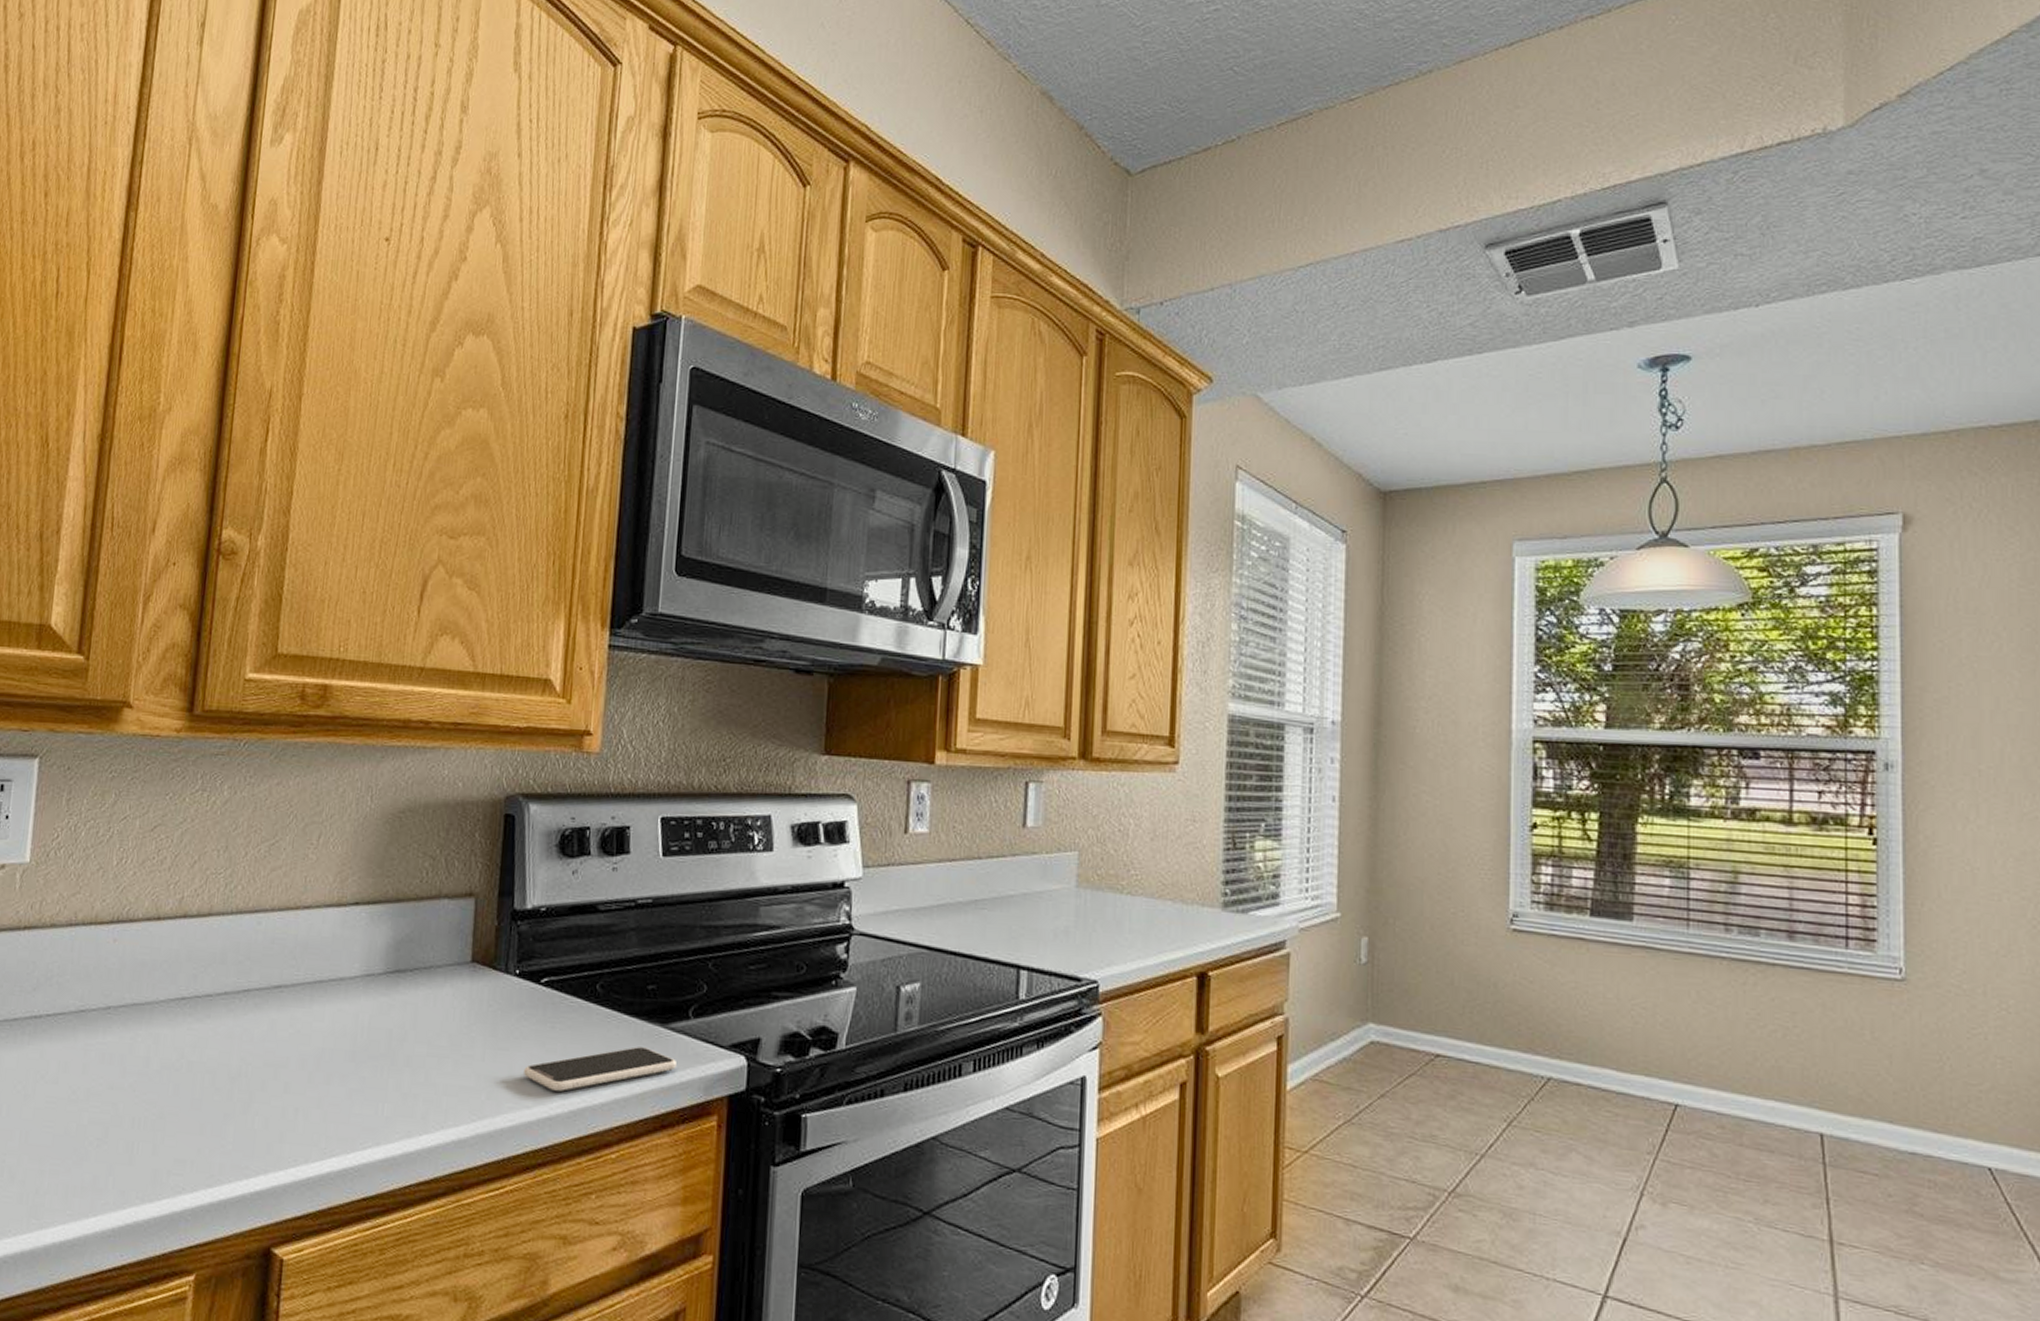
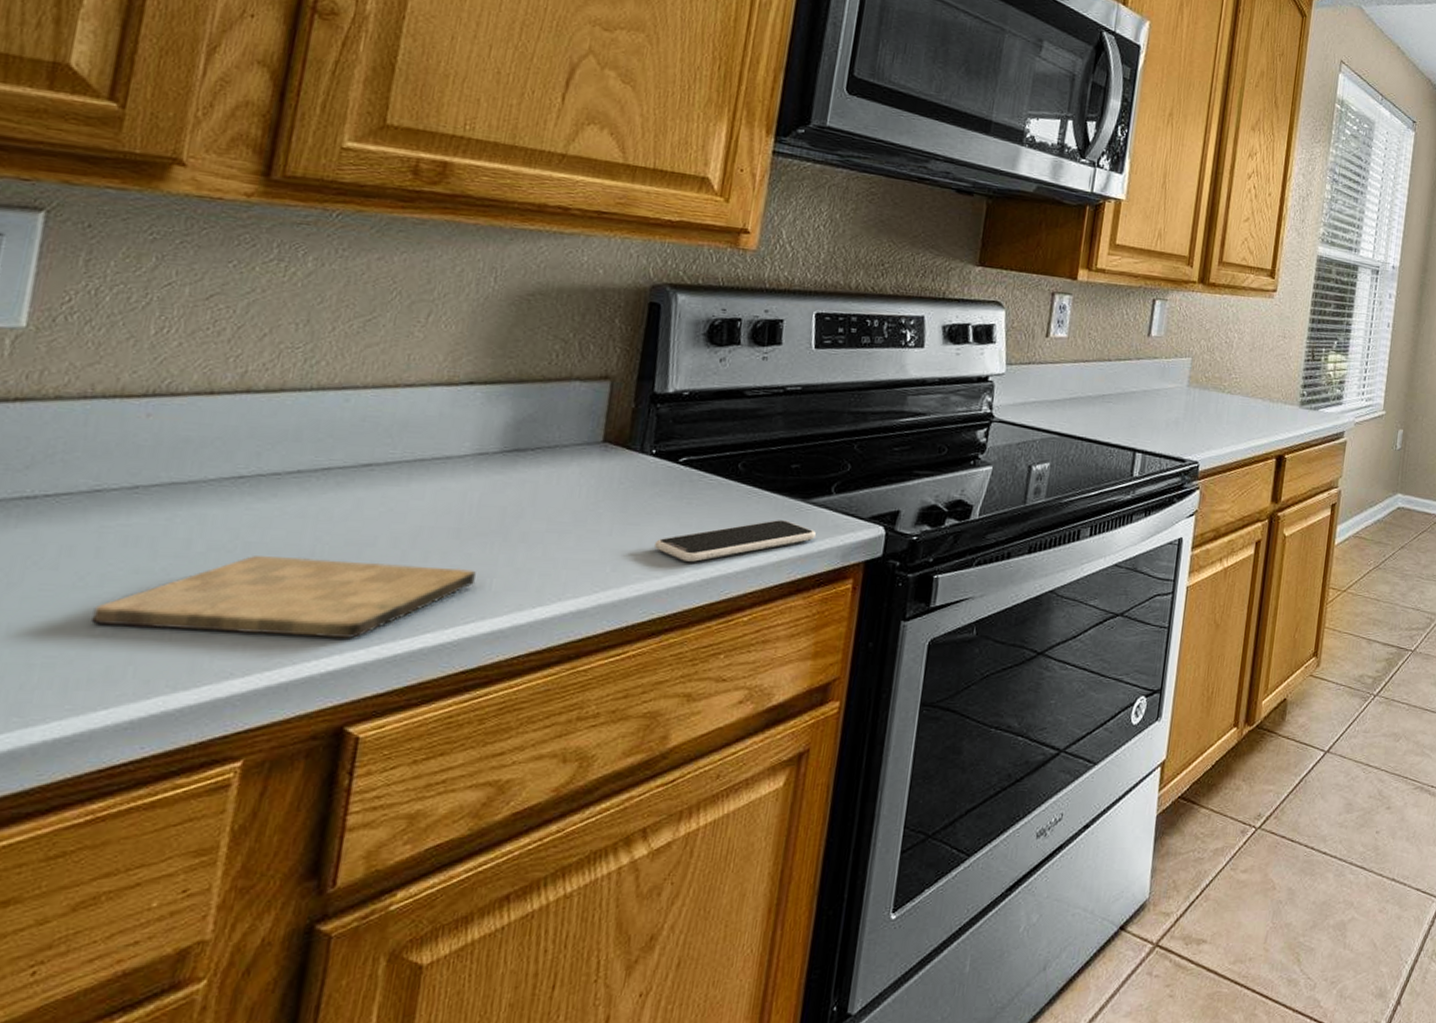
cutting board: none [82,1074,370,1159] -> present [91,556,476,638]

